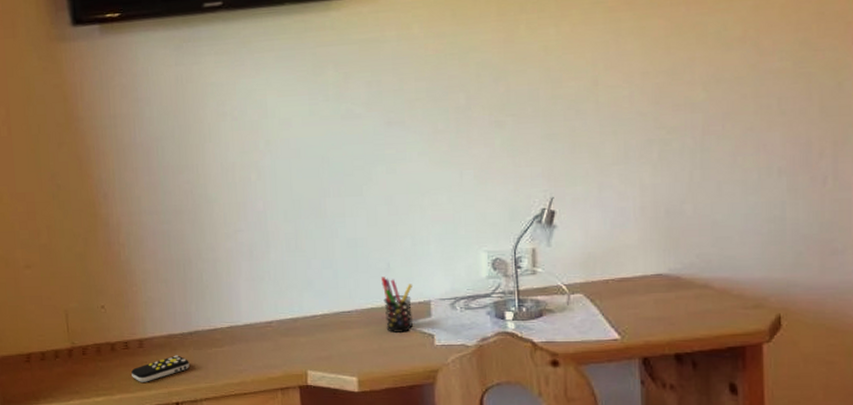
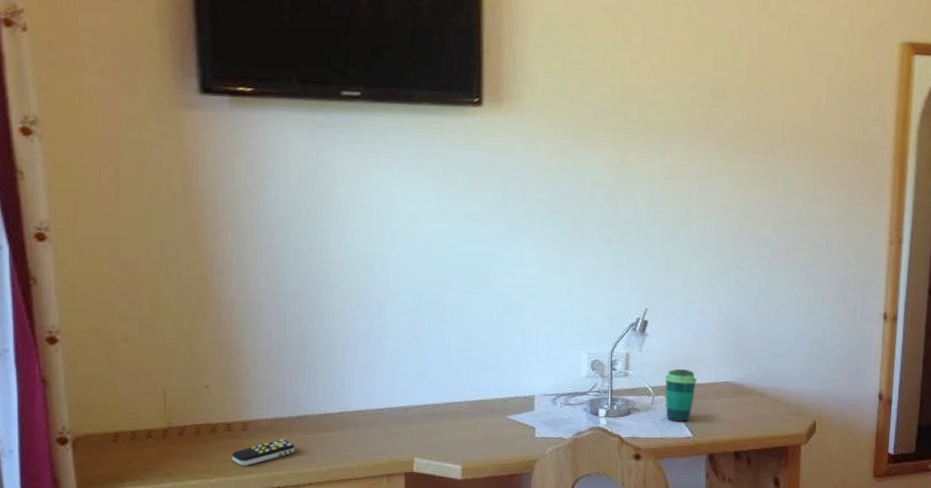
pen holder: present [381,277,413,334] -> none [491,371,519,425]
cup: none [581,262,621,322] -> present [665,368,697,422]

